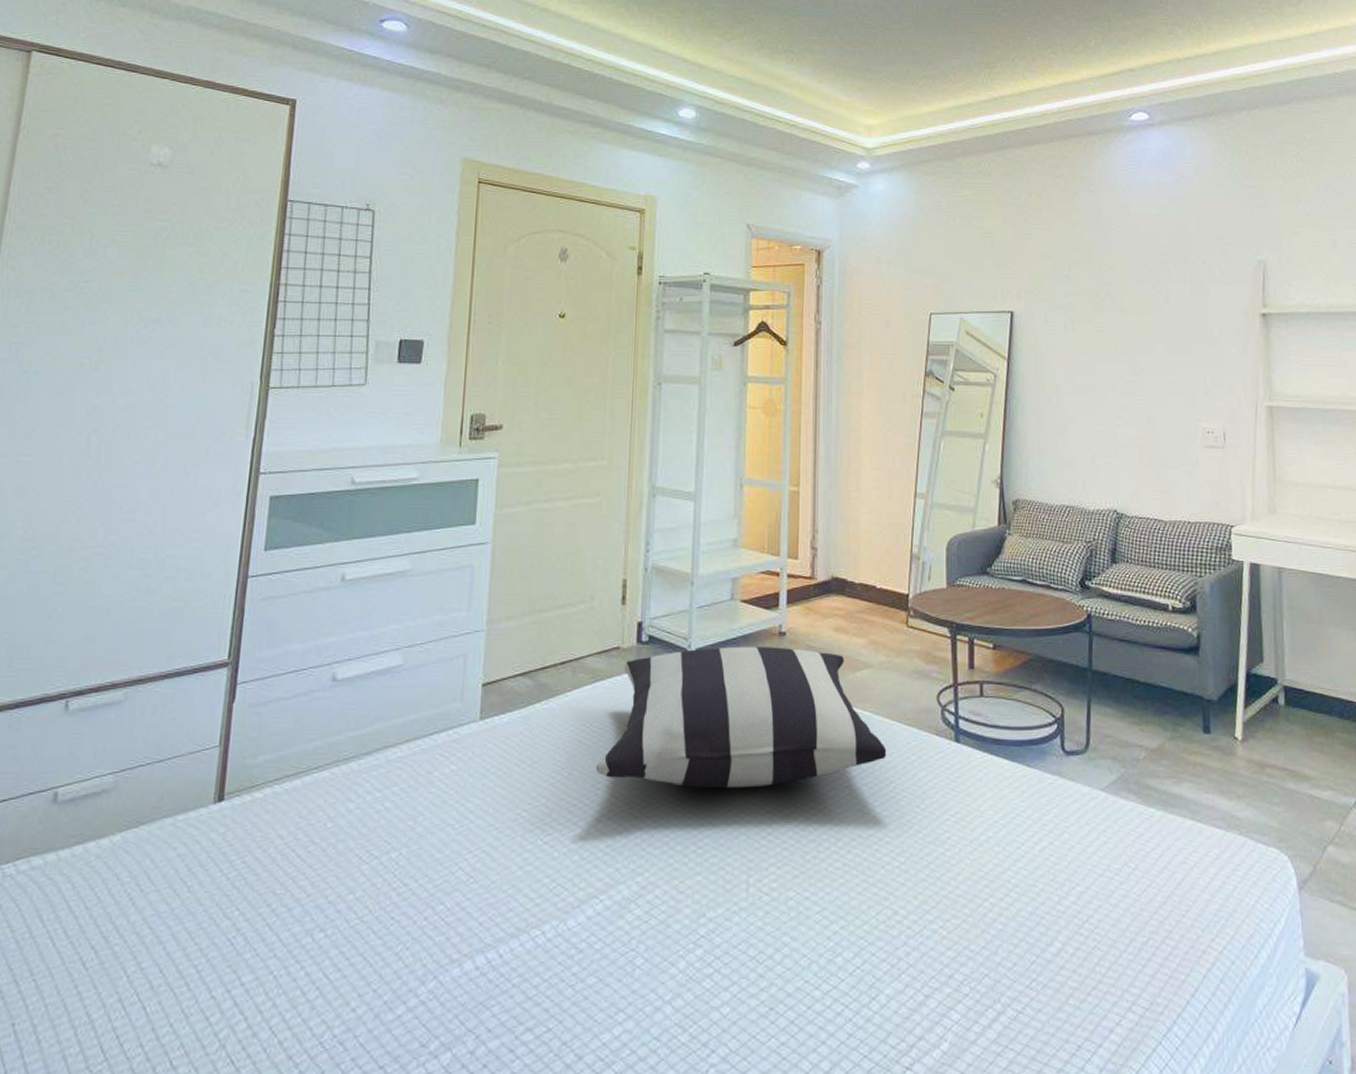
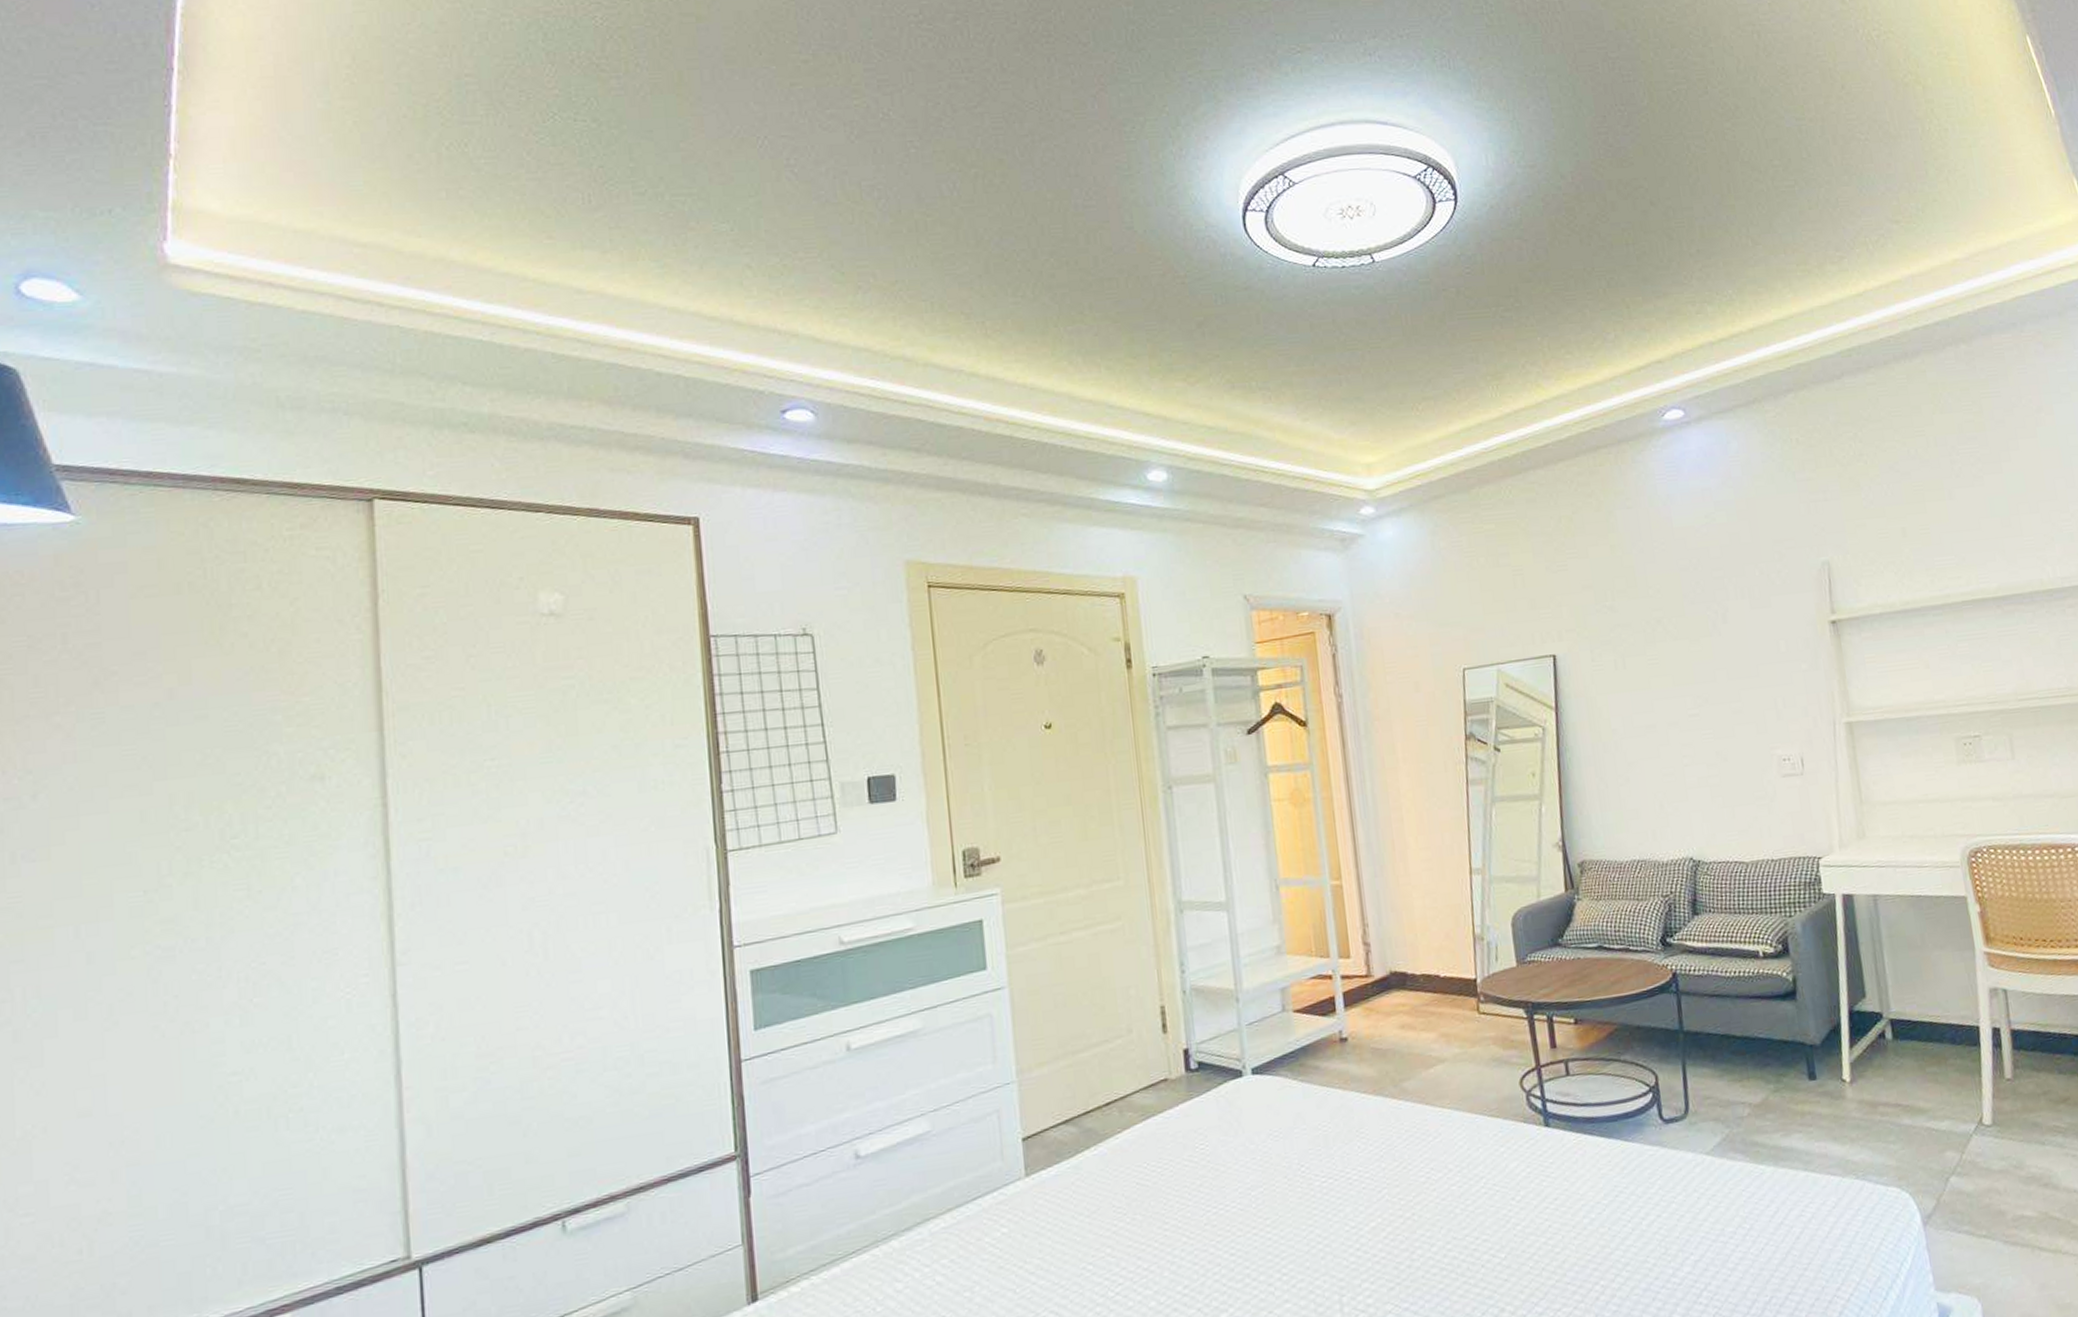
pillow: present [595,647,887,789] -> none [1159,1052,1474,1217]

